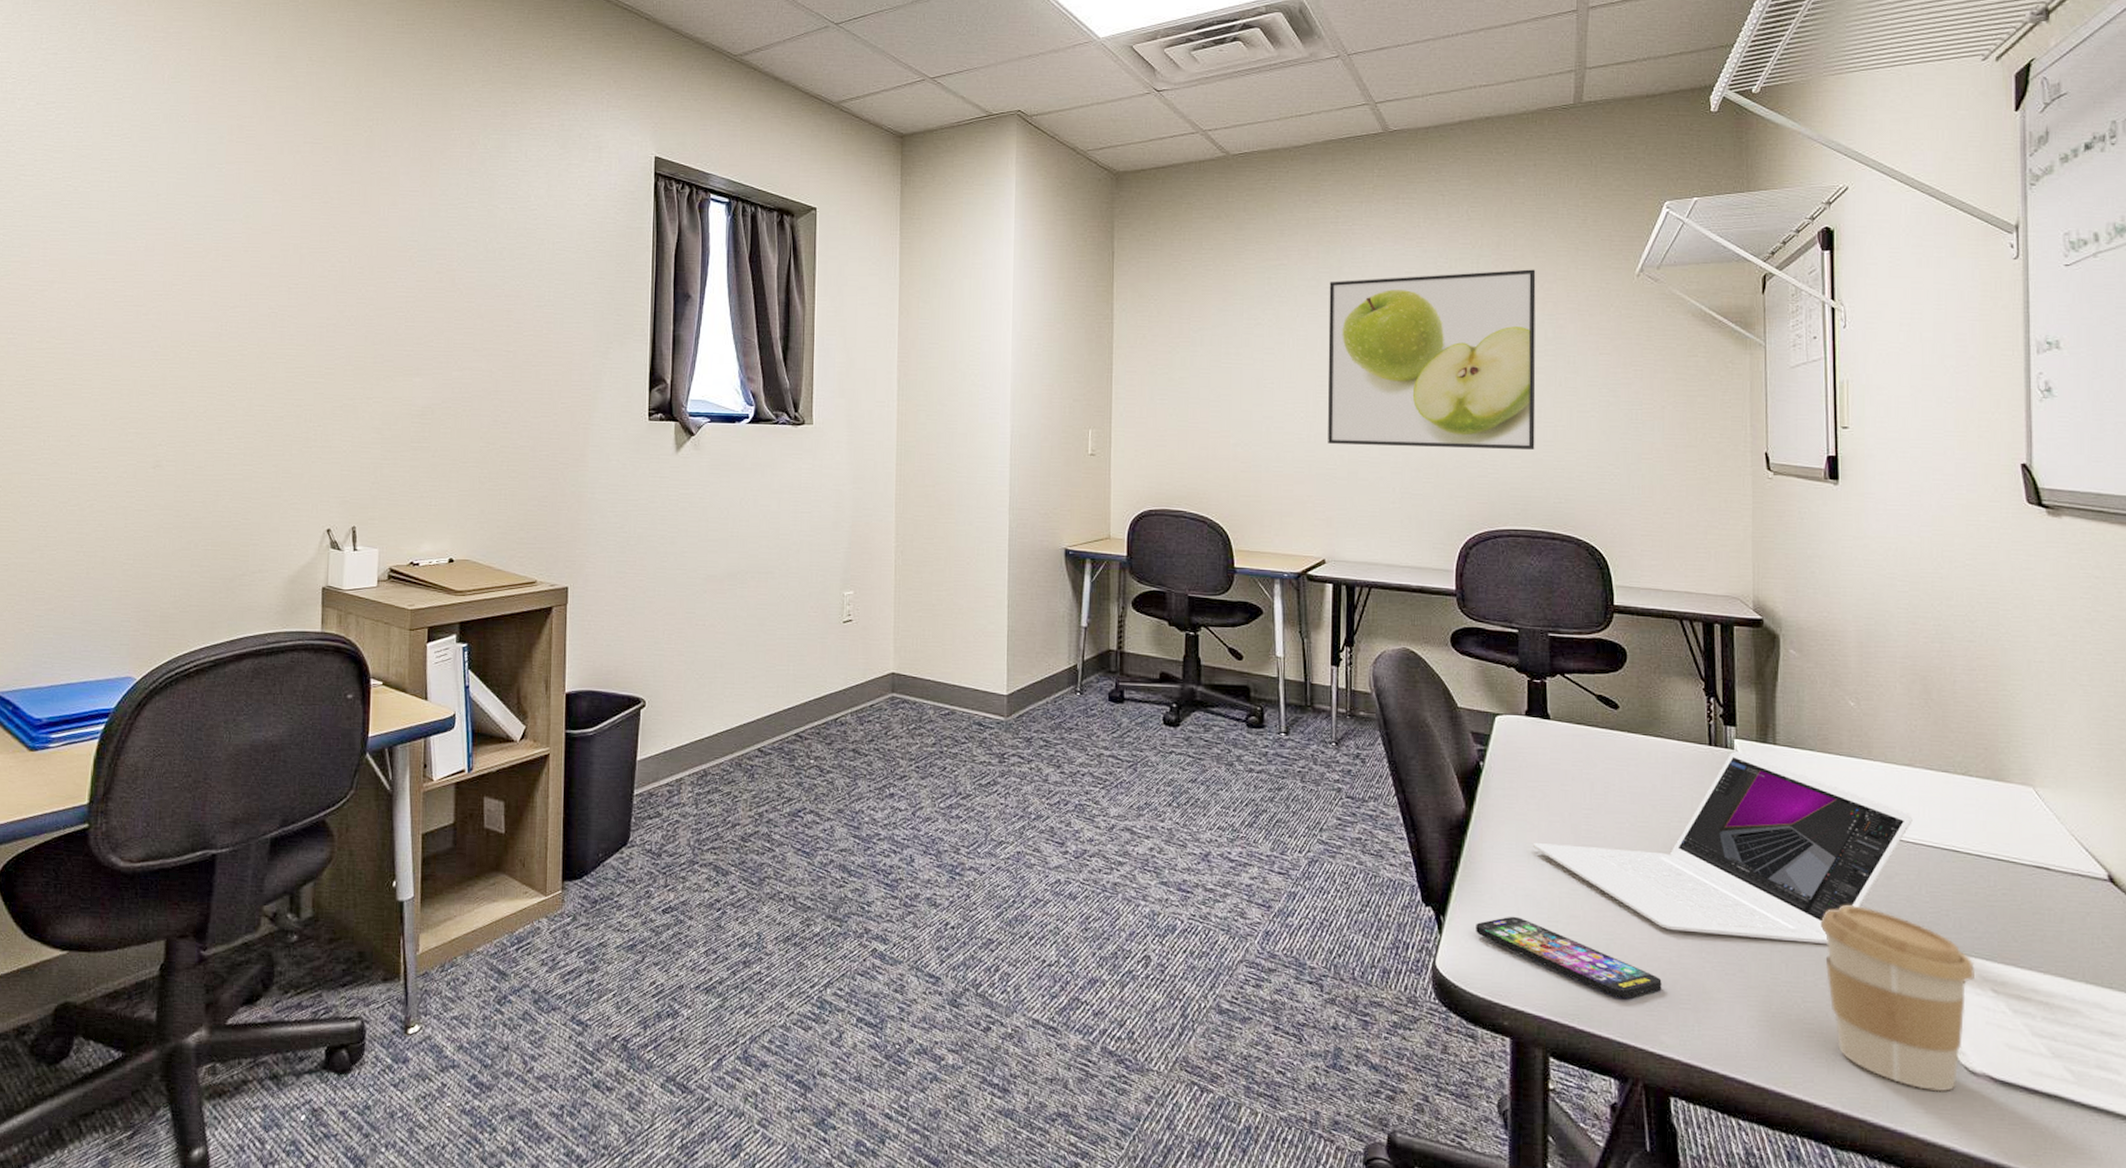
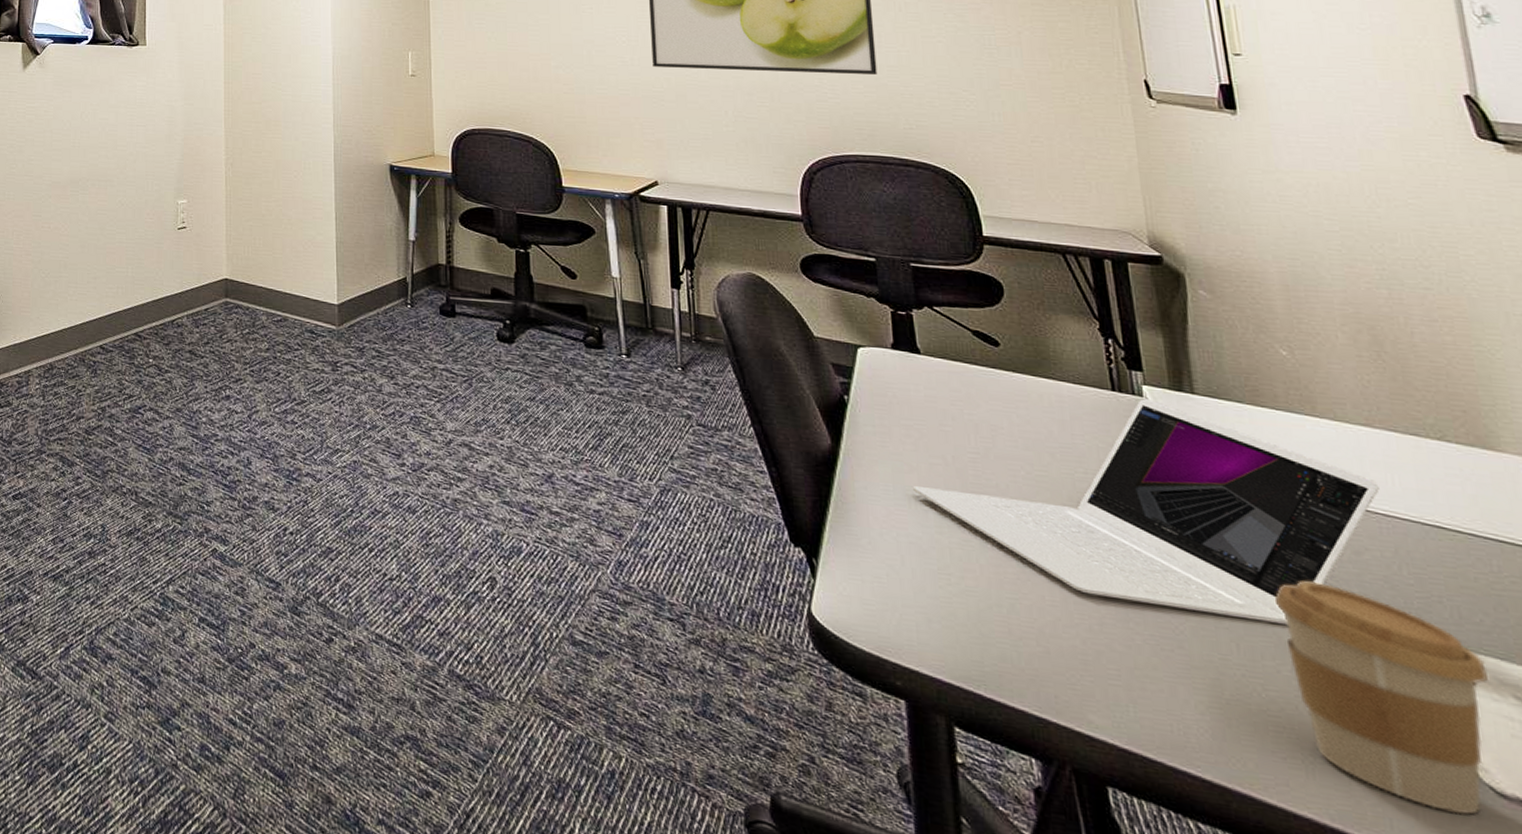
smartphone: present [1476,916,1662,1000] -> none [854,564,1083,669]

